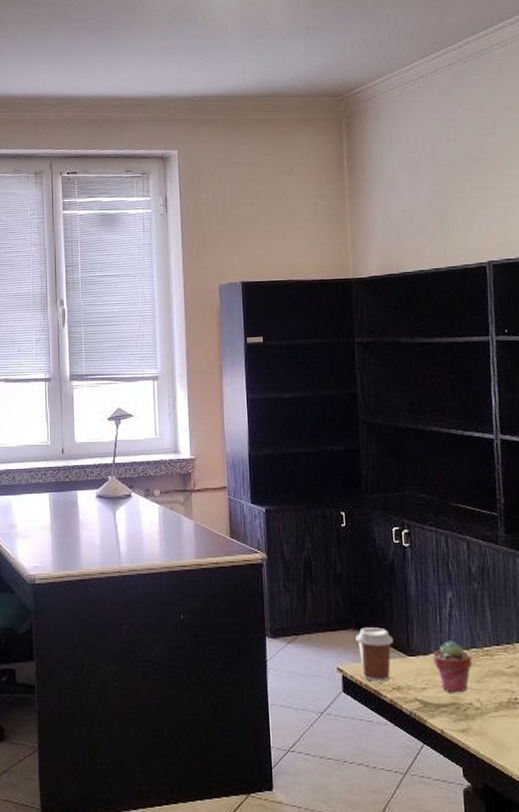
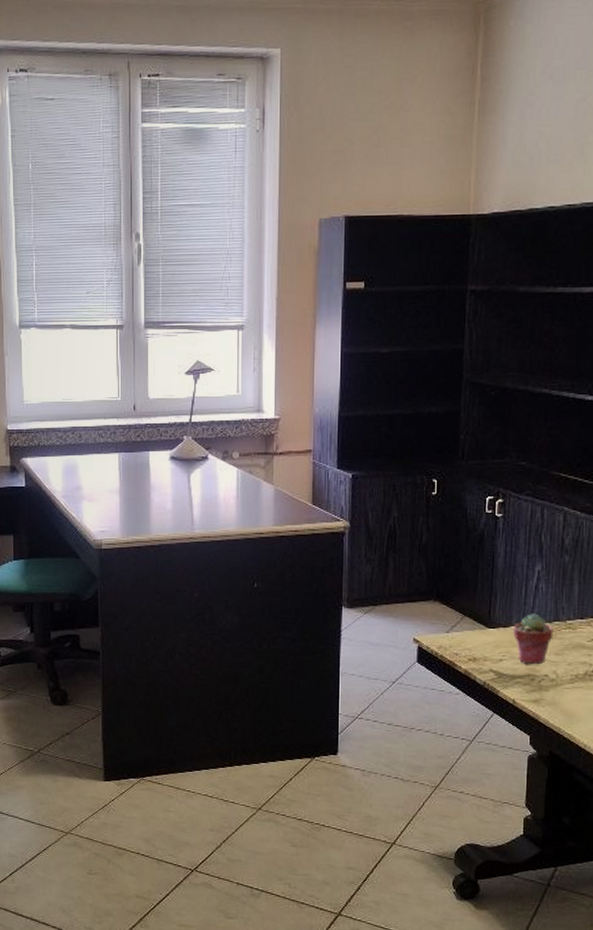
coffee cup: present [356,628,393,682] -> none [436,599,474,653]

